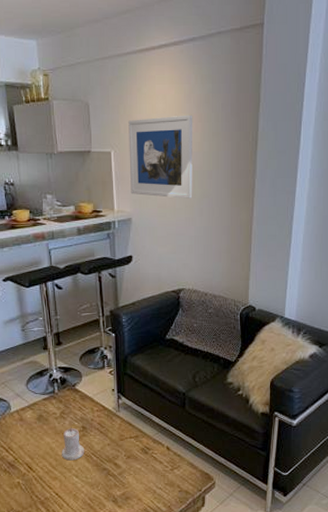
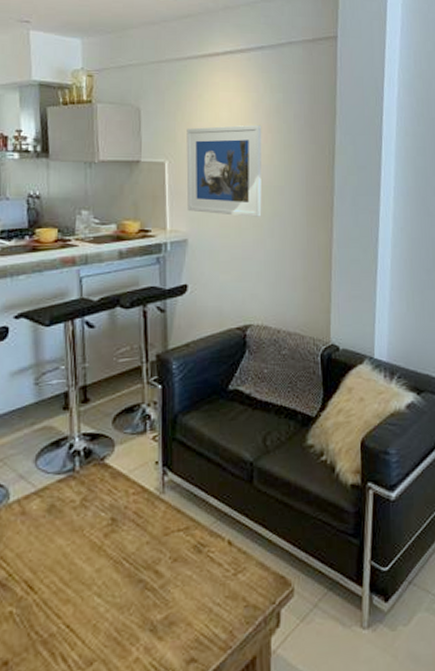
candle: present [62,427,85,461] -> none [79,520,113,572]

